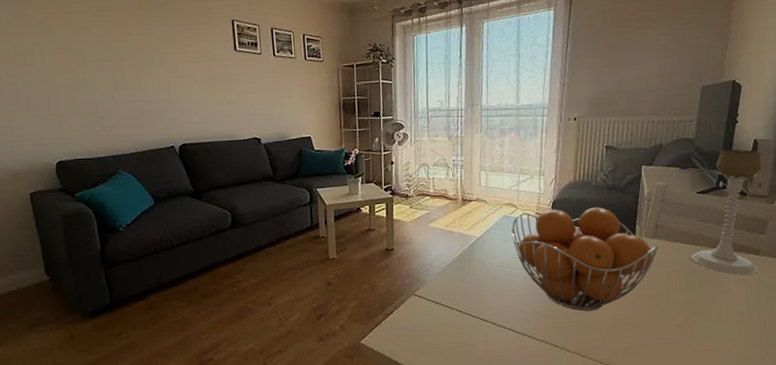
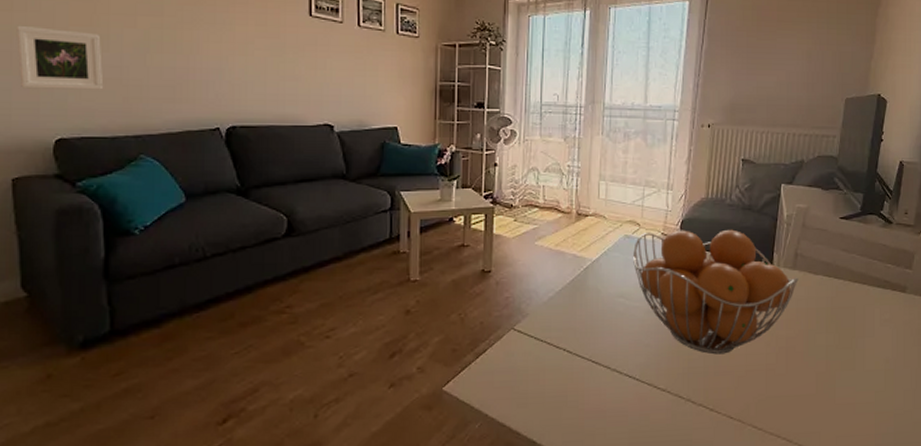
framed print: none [20,76,87,125] -> present [16,25,104,90]
candle holder: present [691,149,761,276] -> none [833,171,907,316]

